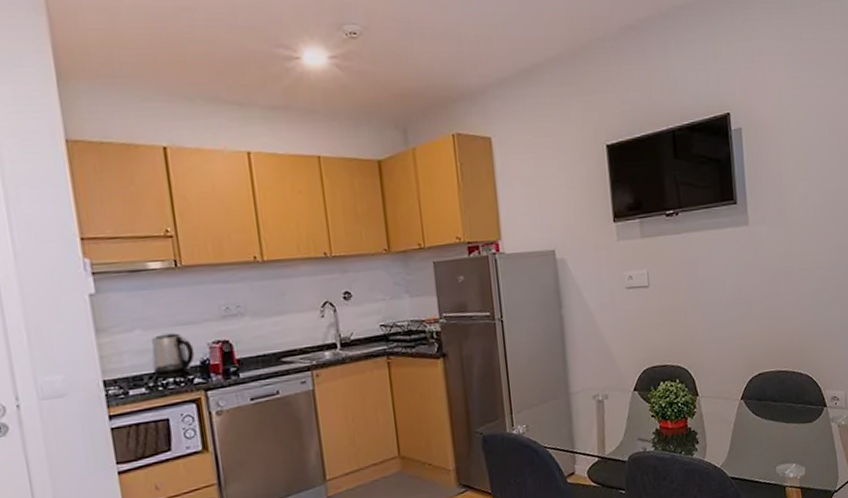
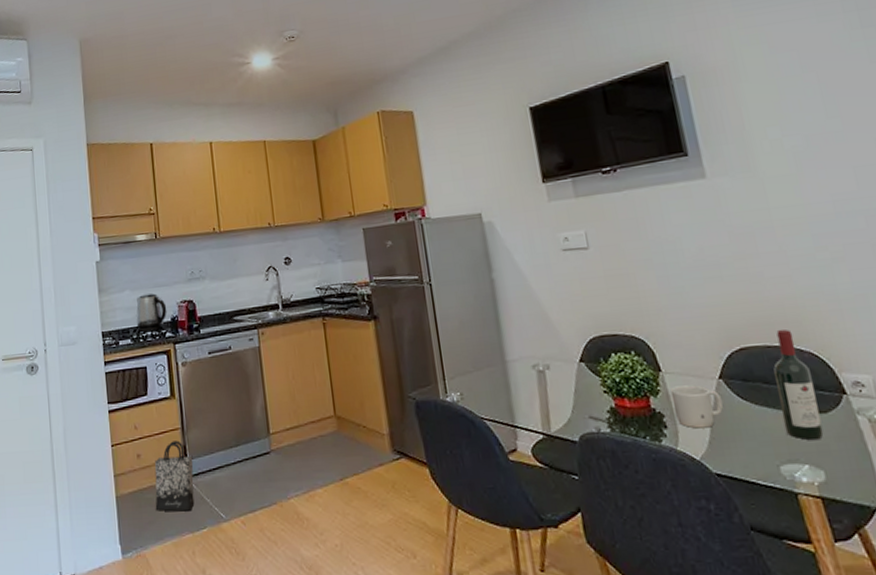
mug: none [703,406,742,442] -> present [670,385,724,429]
wine bottle: none [780,356,808,445] -> present [773,329,824,440]

